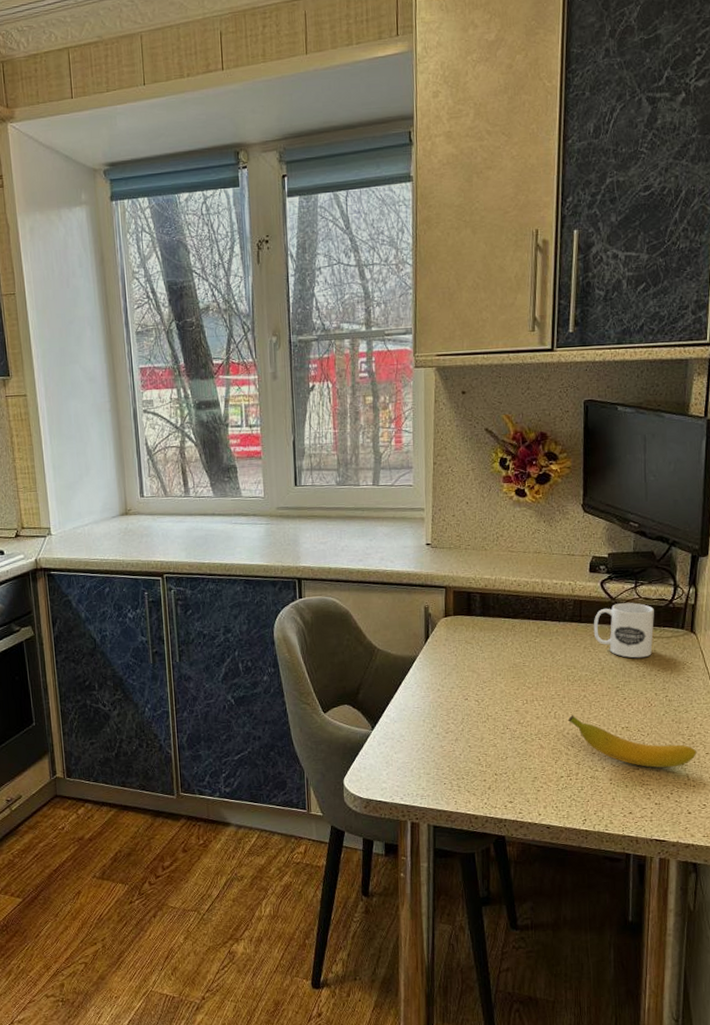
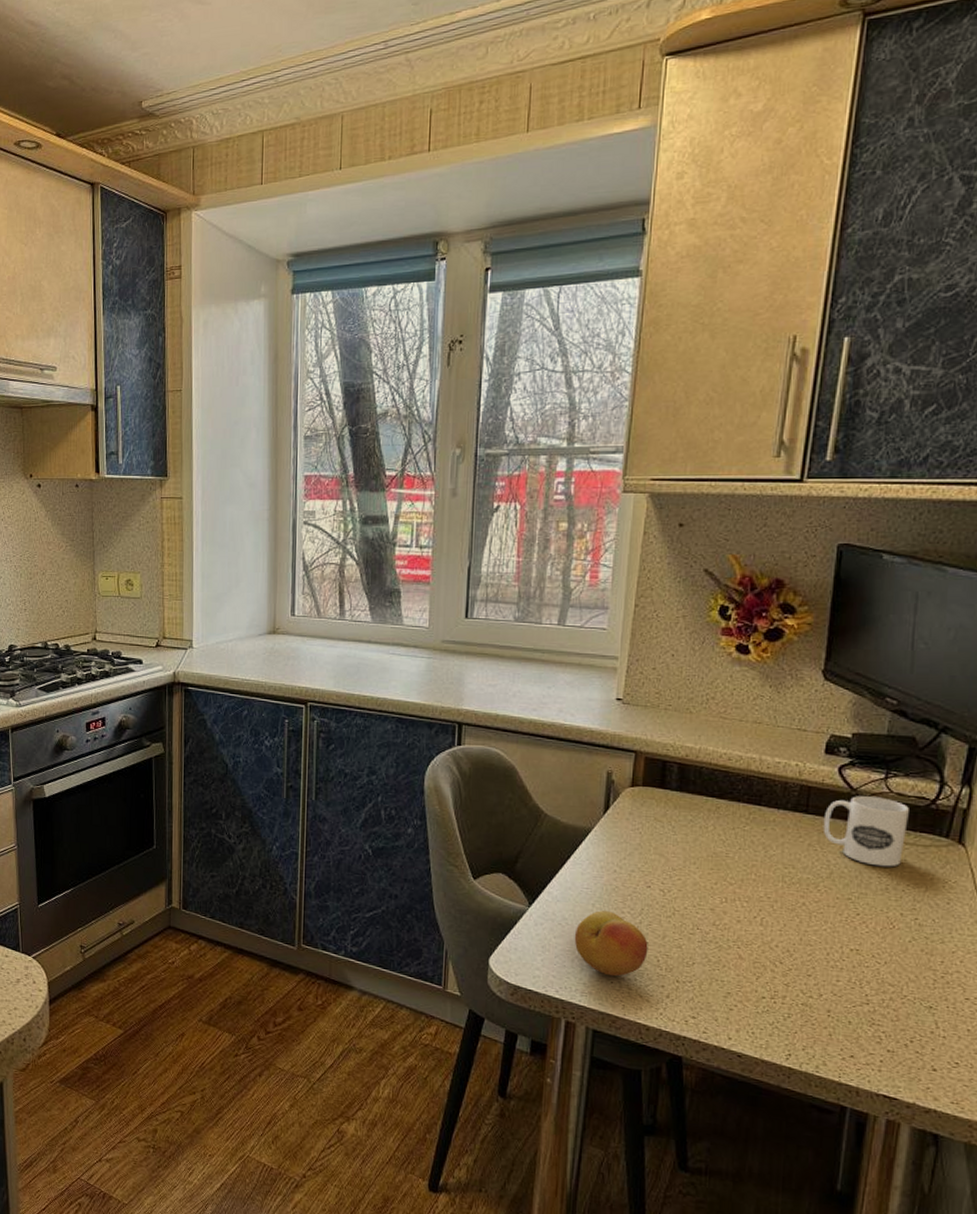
fruit: none [411,724,471,779] -> present [574,910,648,977]
banana: present [568,715,697,768] -> none [779,925,953,1010]

